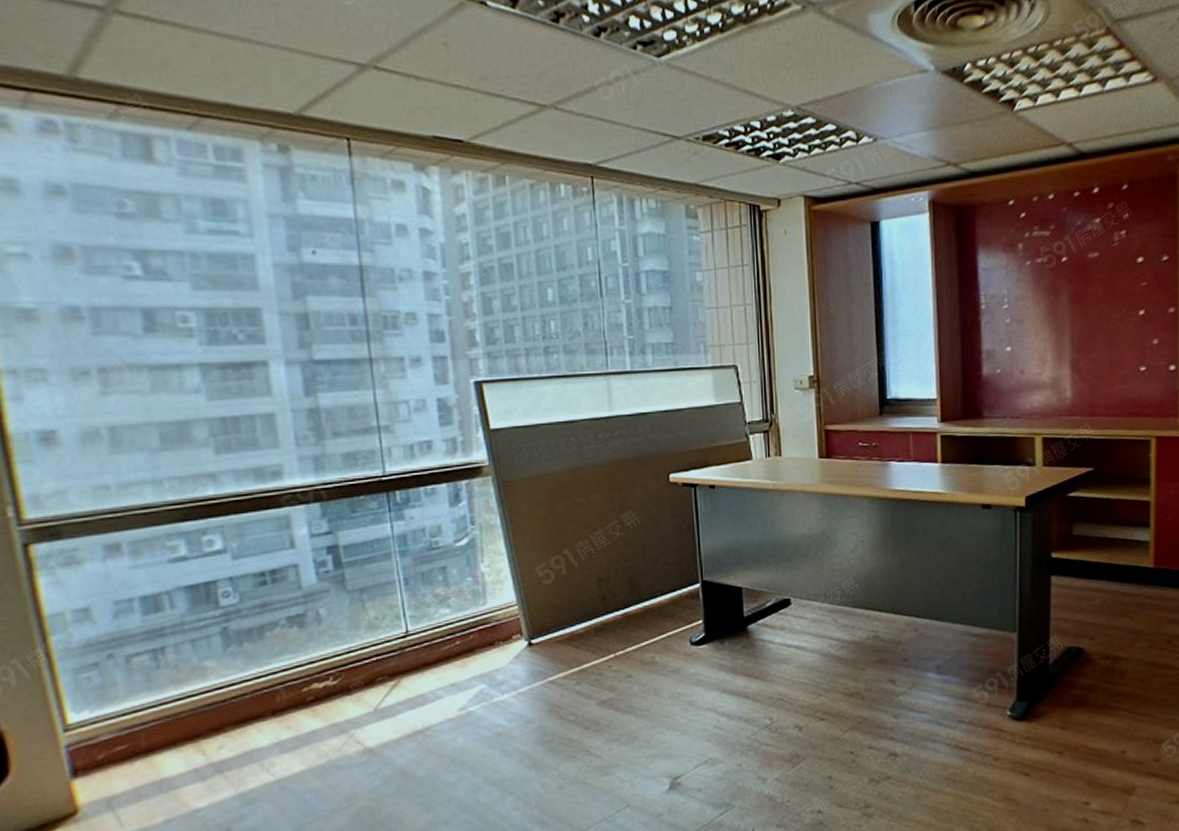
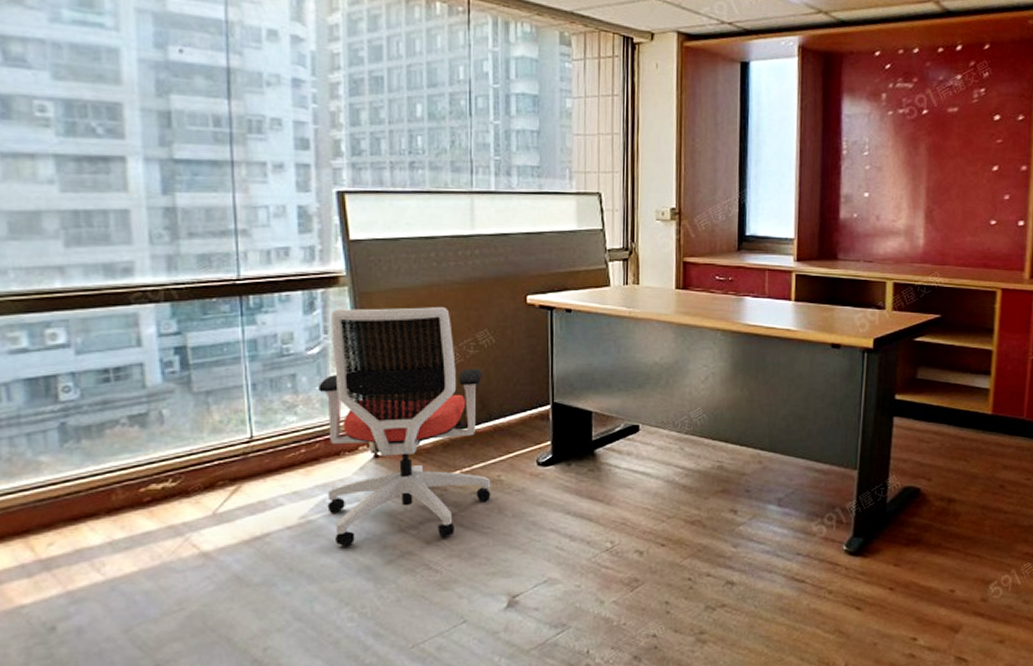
office chair: none [469,491,647,737] -> present [319,307,491,547]

